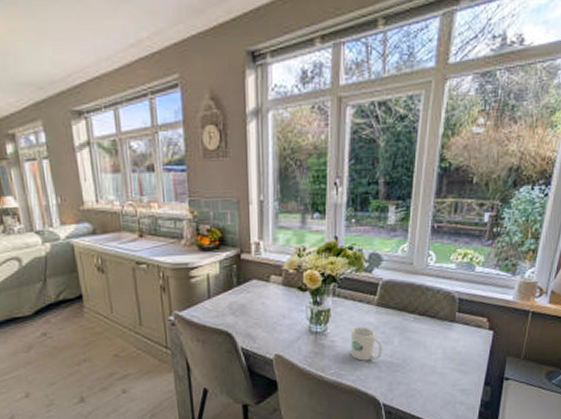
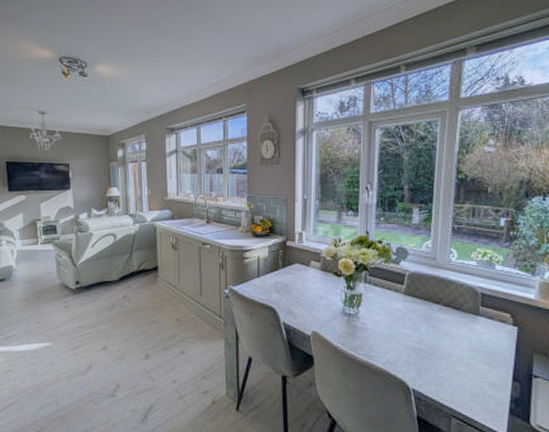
mug: present [350,327,382,361] -> none [380,312,410,345]

